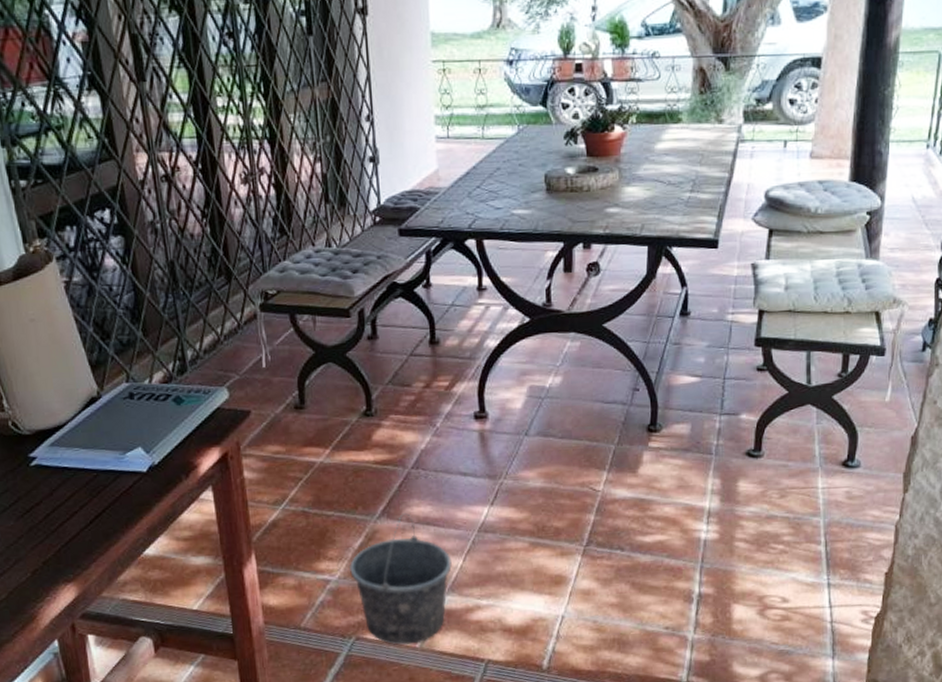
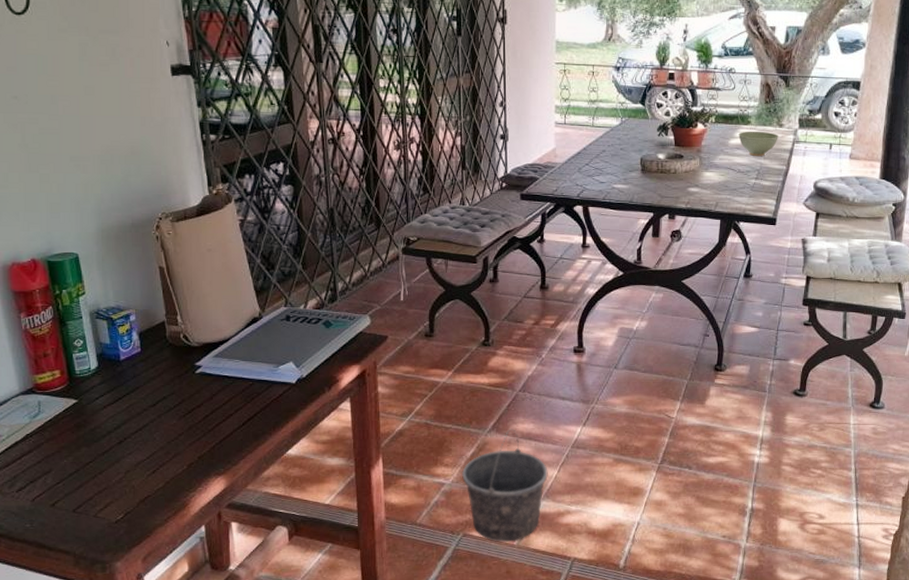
bowl: none [667,130,719,163] -> present [739,131,779,156]

